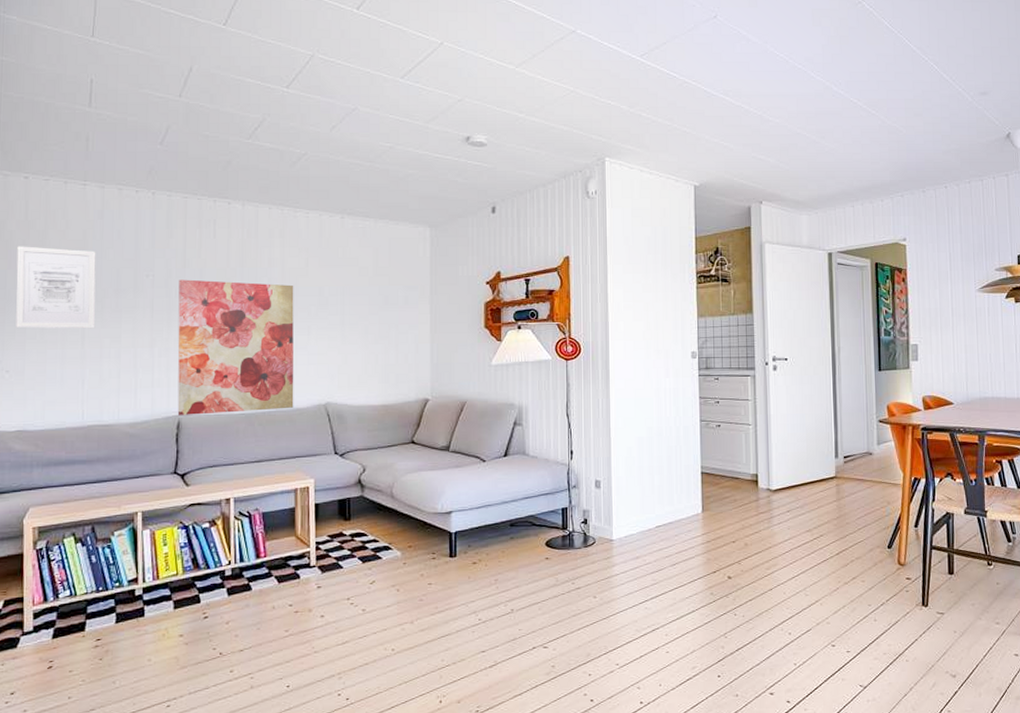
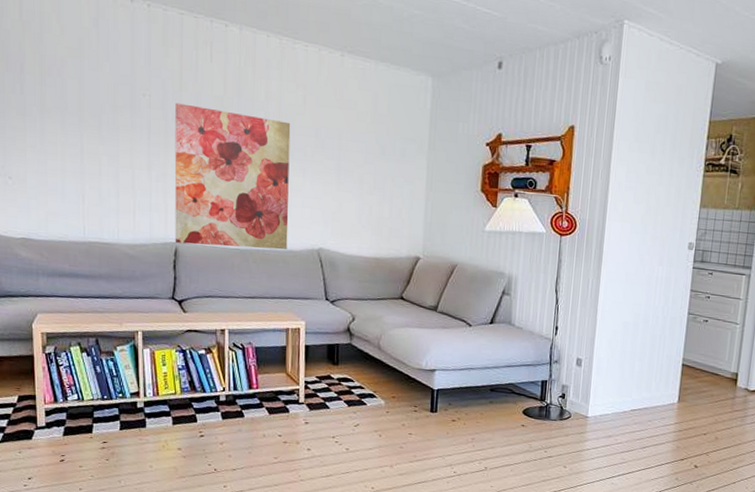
wall art: present [16,246,96,329] -> none [13,47,94,144]

